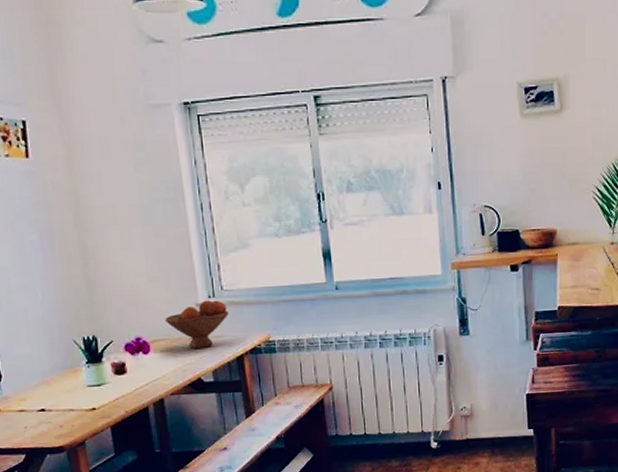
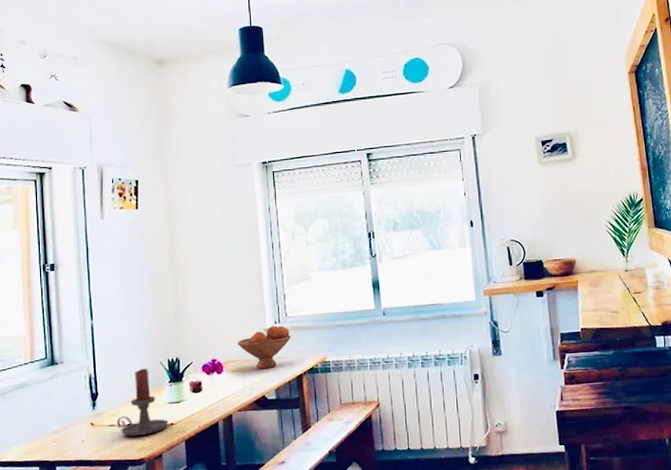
candle holder: none [27,347,90,422] -> present [116,368,169,436]

